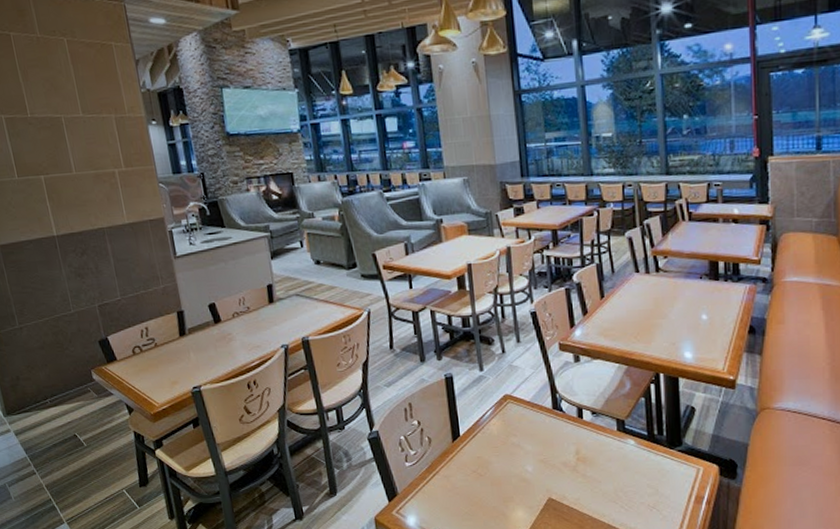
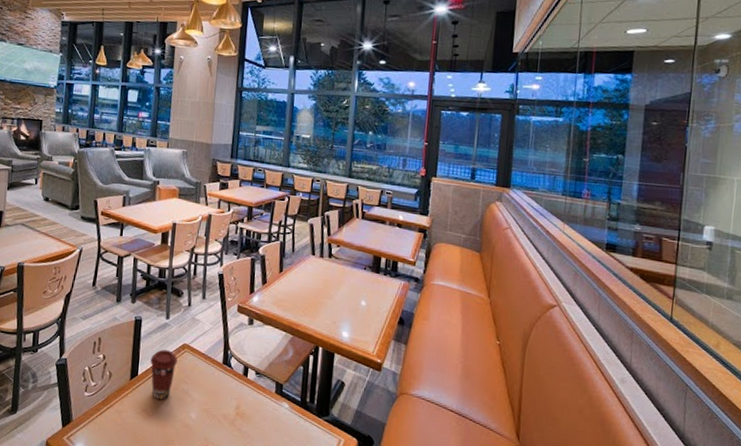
coffee cup: none [470,404,502,457] -> present [150,349,178,400]

